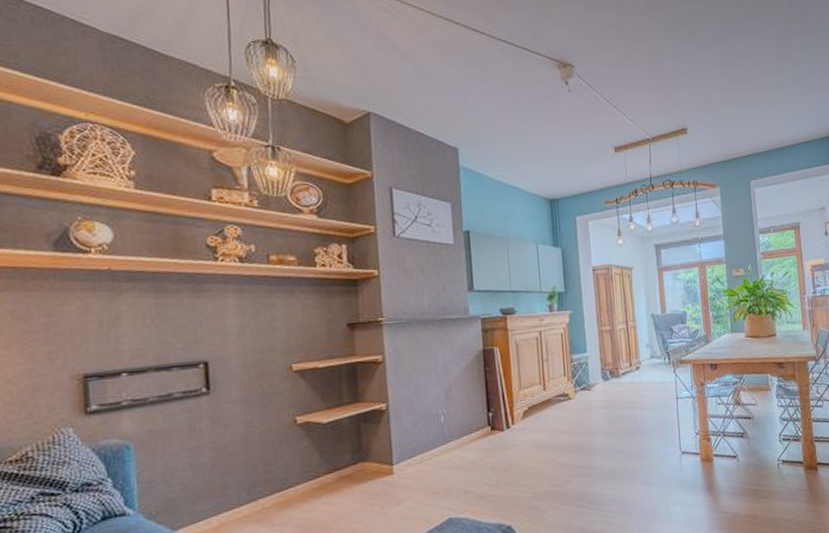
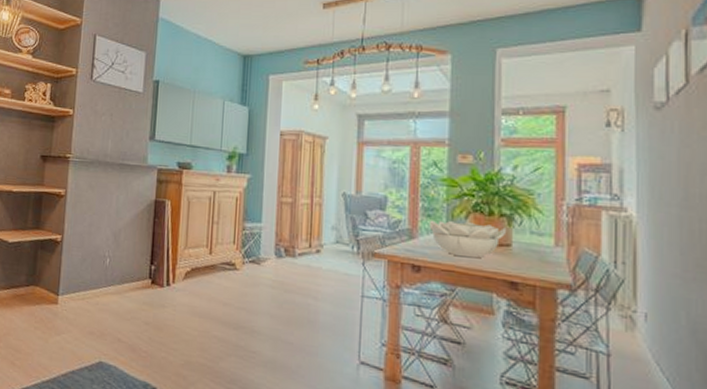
decorative bowl: none [719,321,772,351] -> present [429,220,507,259]

